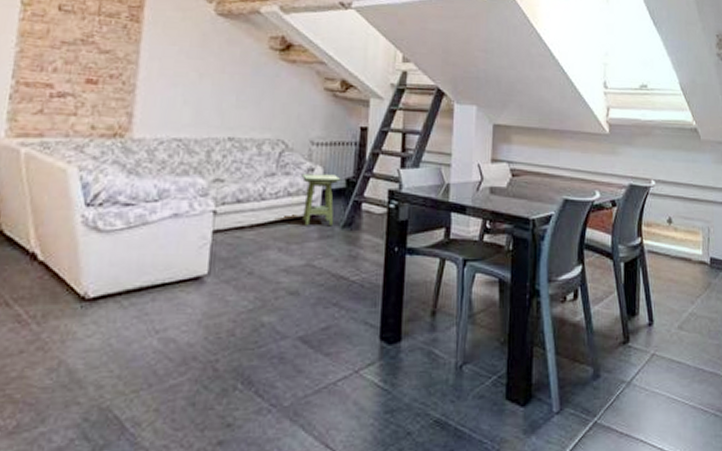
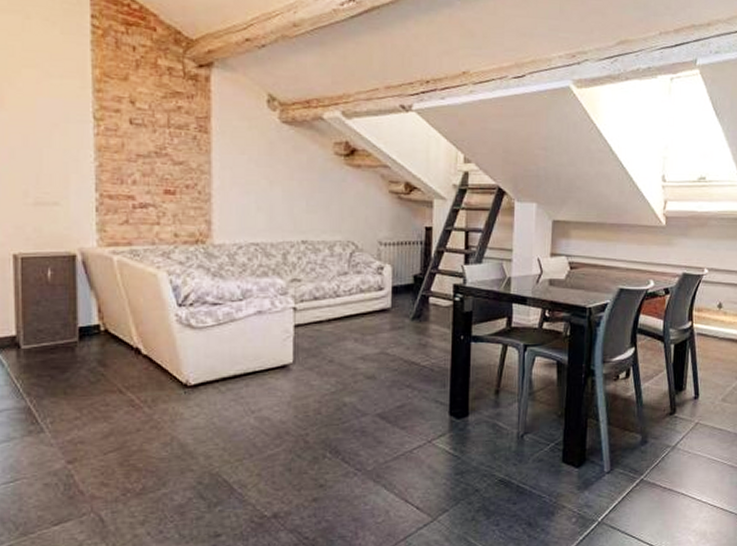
side table: present [301,173,341,226] -> none [372,272,409,319]

